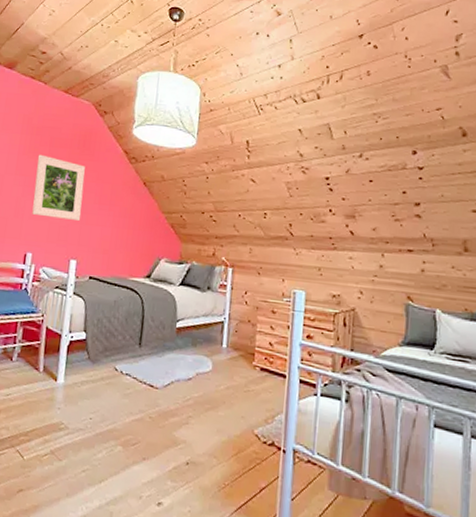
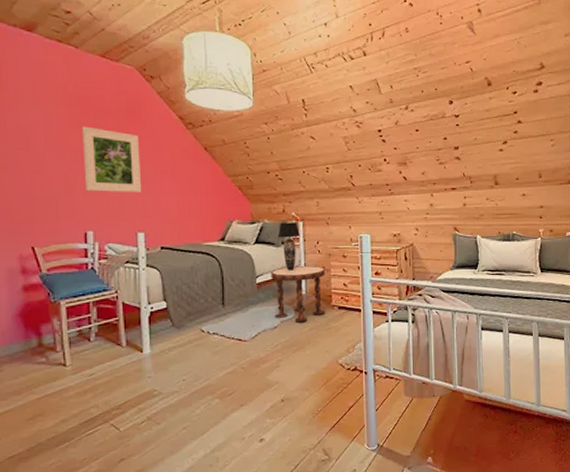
side table: none [190,314,251,379] -> present [271,265,326,323]
table lamp: none [204,266,228,320] -> present [277,222,300,271]

